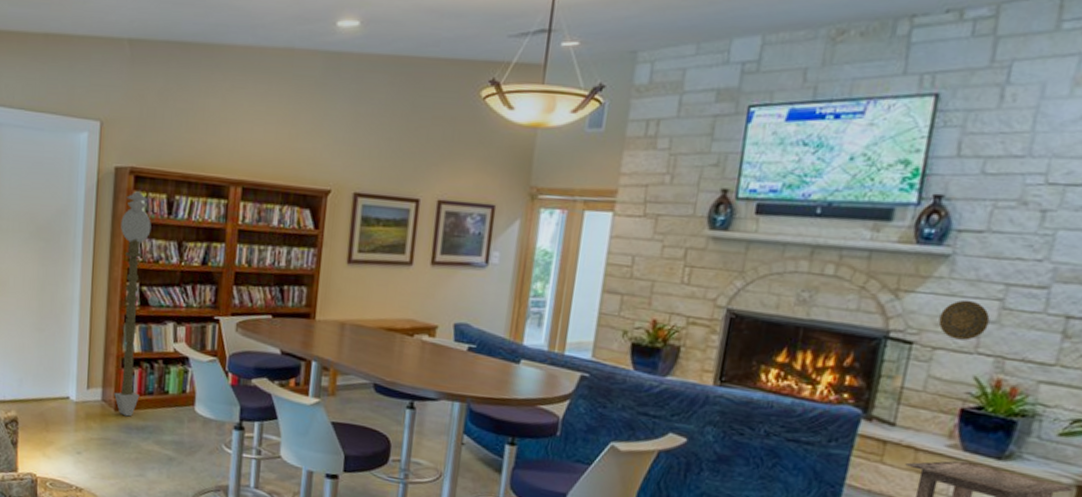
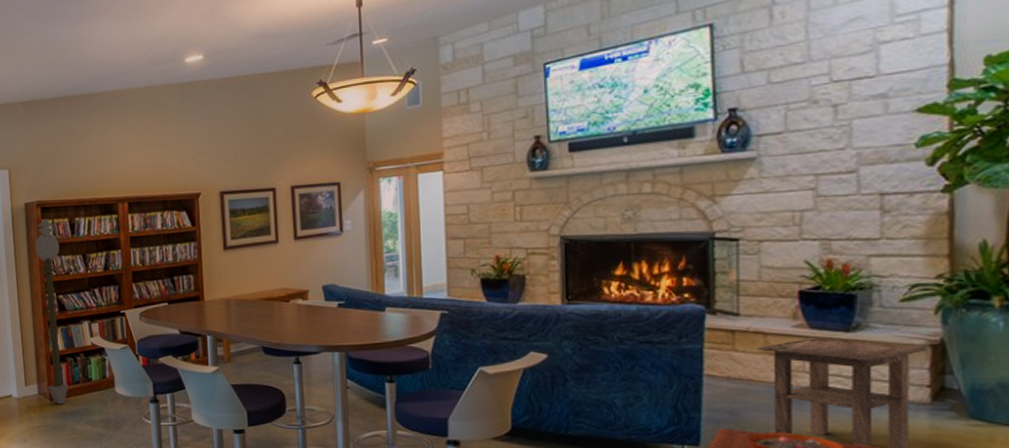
decorative plate: present [938,299,990,341] -> none [759,193,807,230]

